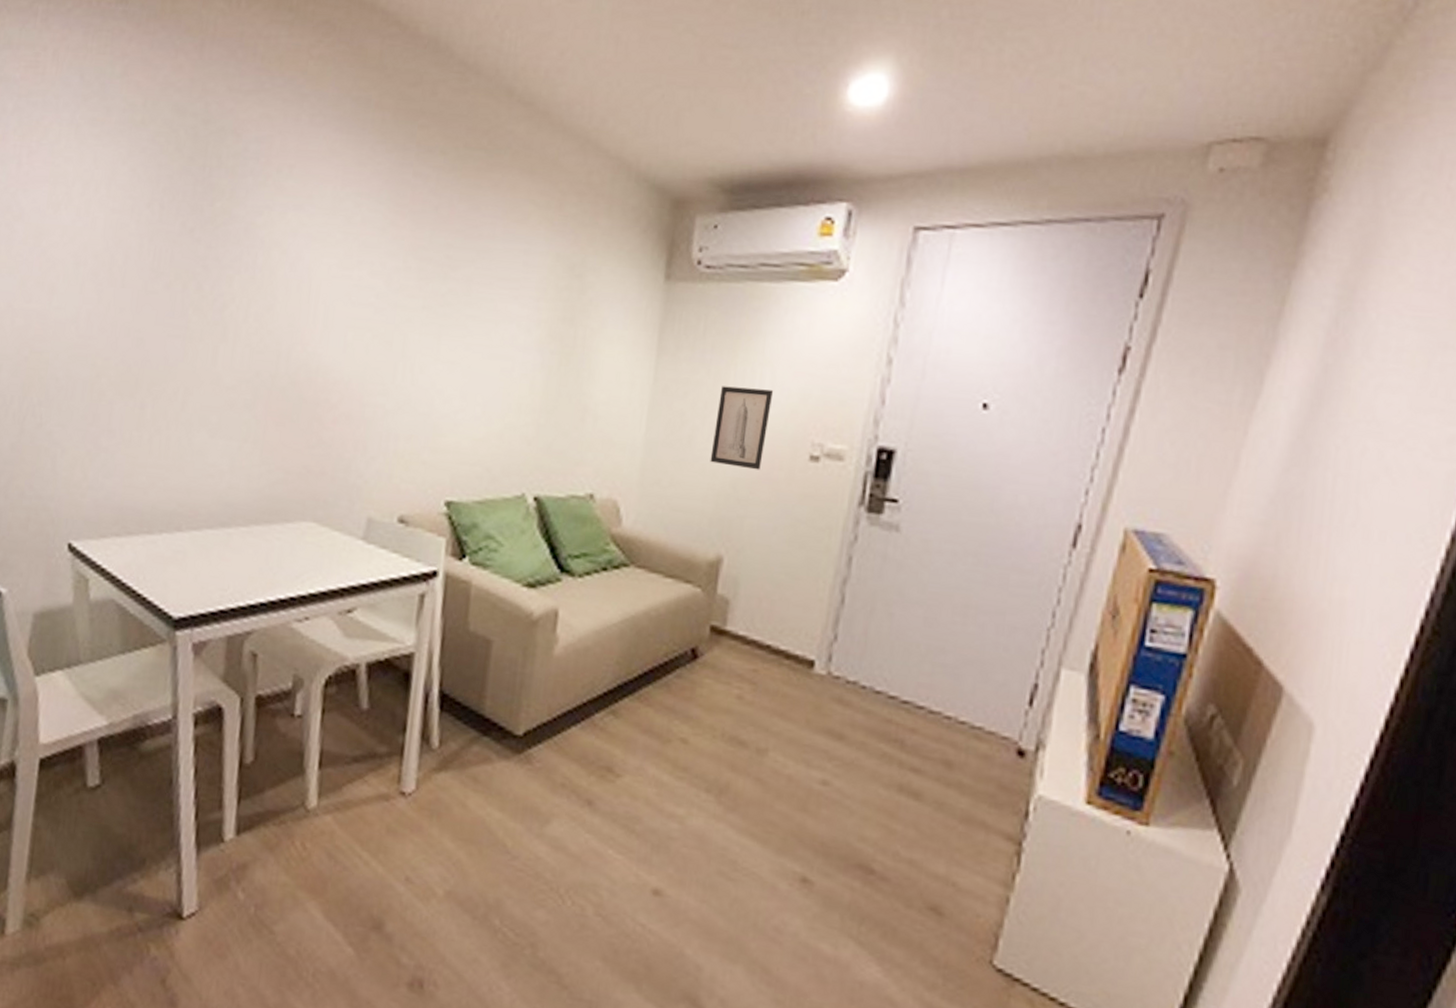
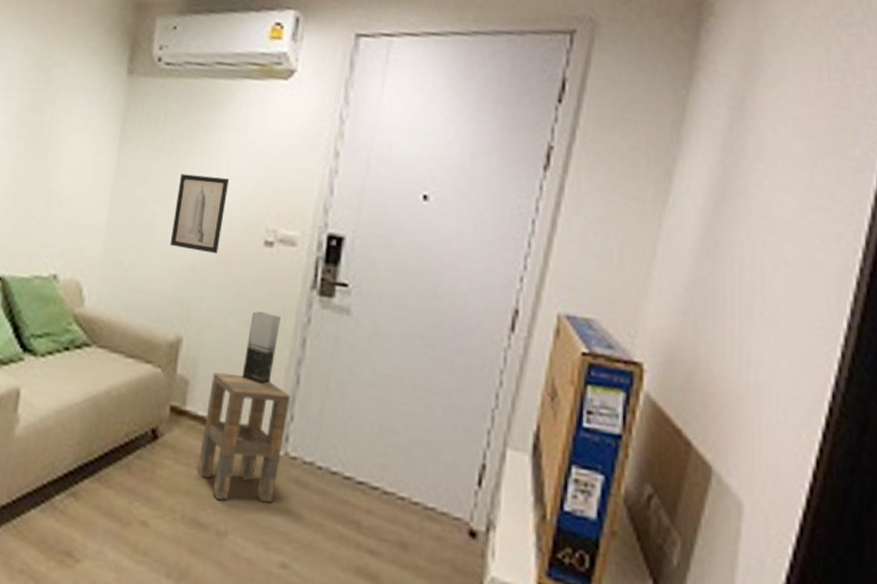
side table: none [738,592,834,722] -> present [198,372,290,503]
vase: none [784,529,826,604] -> present [241,311,281,385]

